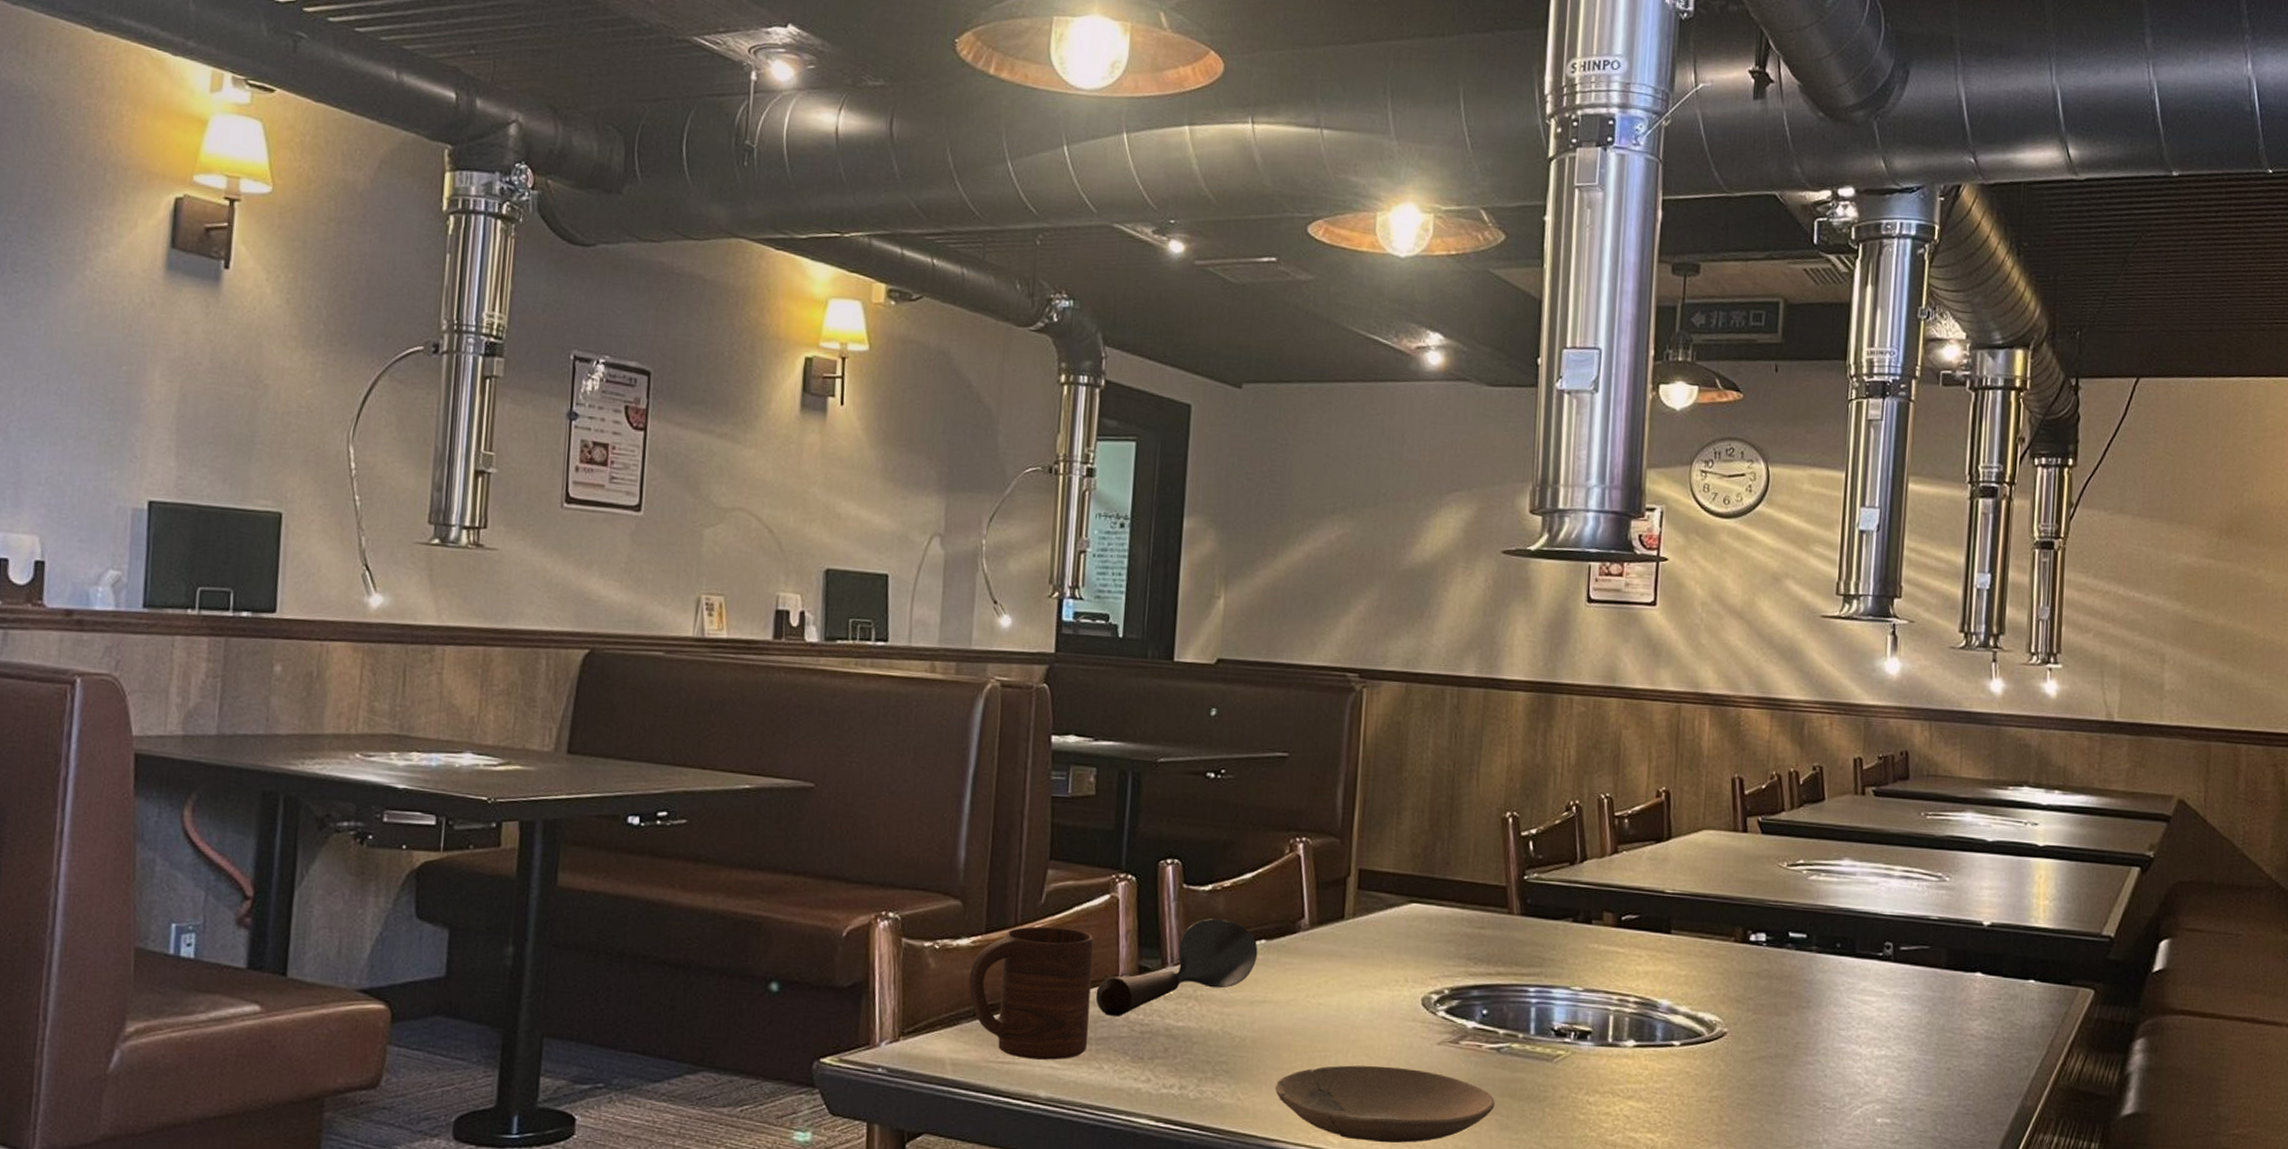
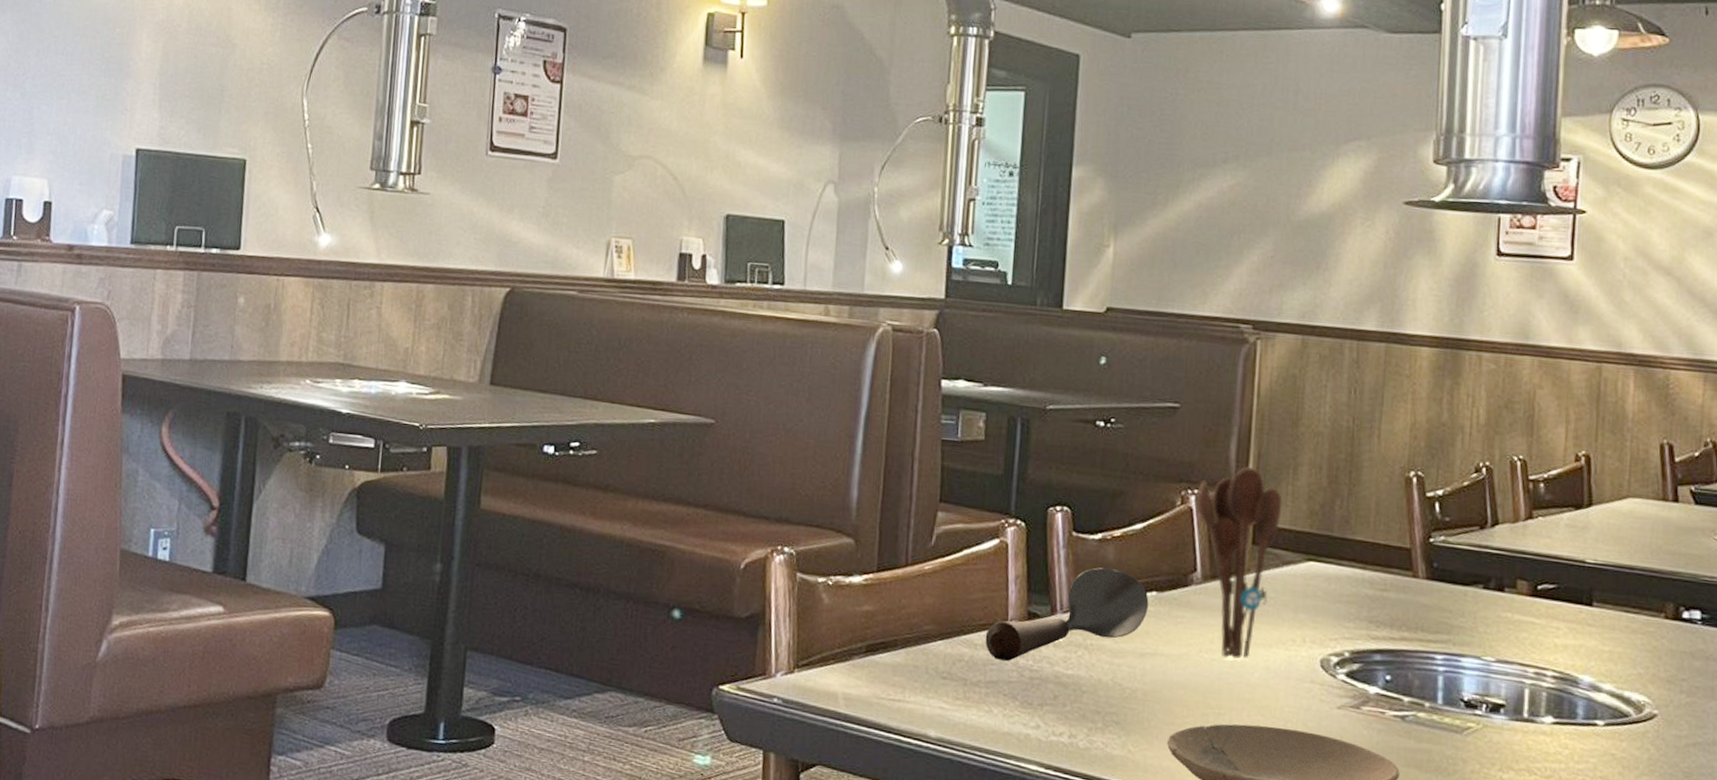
cup: present [968,926,1094,1060] -> none [860,567,984,701]
utensil holder: none [1305,812,1387,1003] -> present [1197,466,1283,660]

